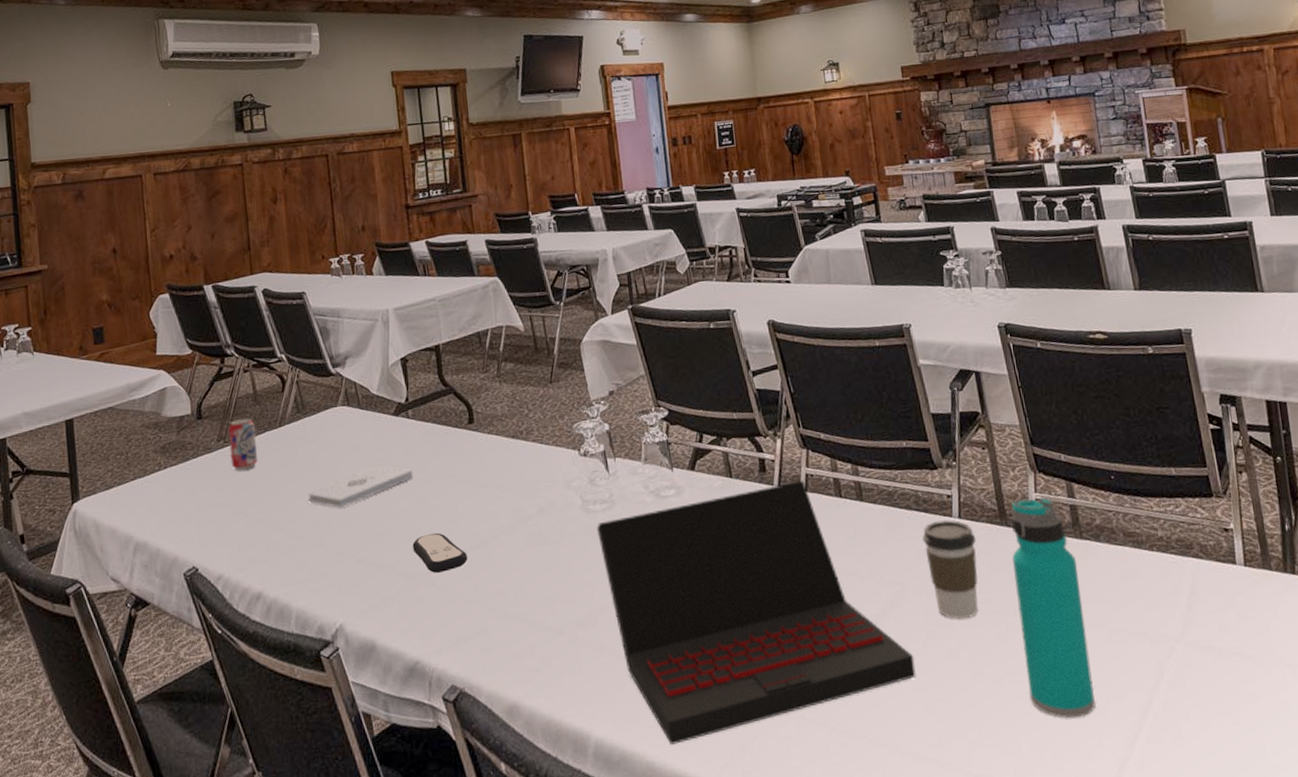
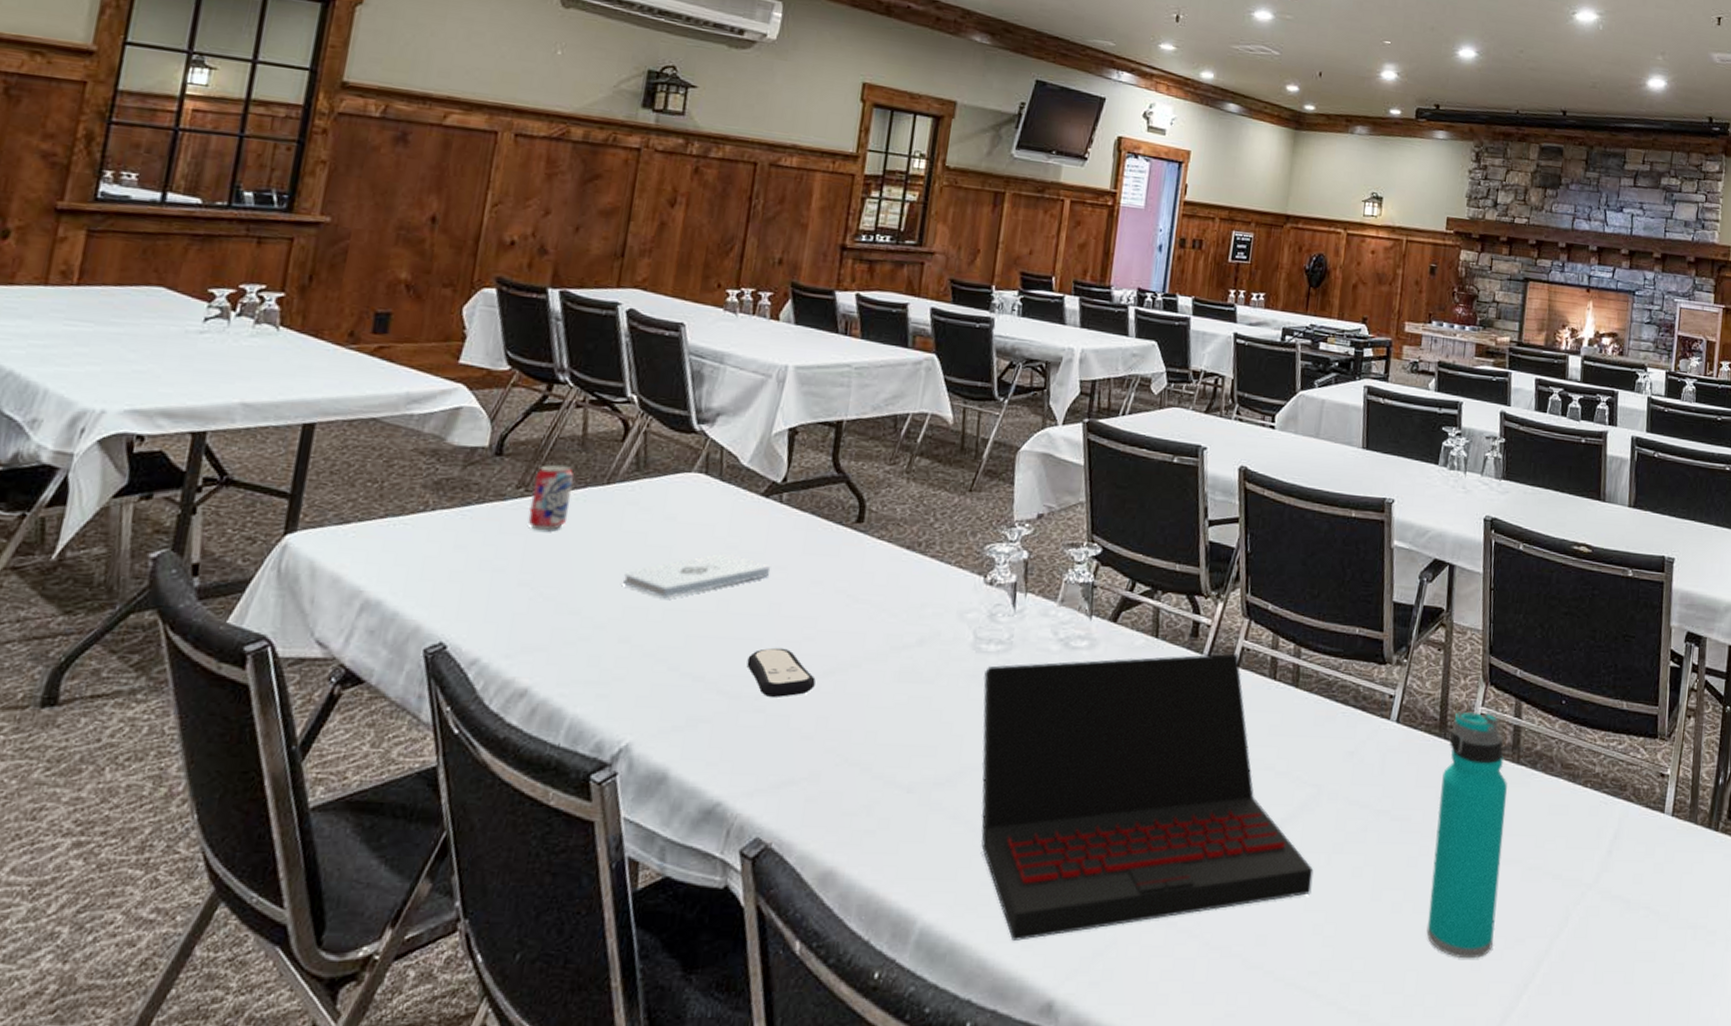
coffee cup: present [922,519,979,619] -> none [1351,721,1410,835]

